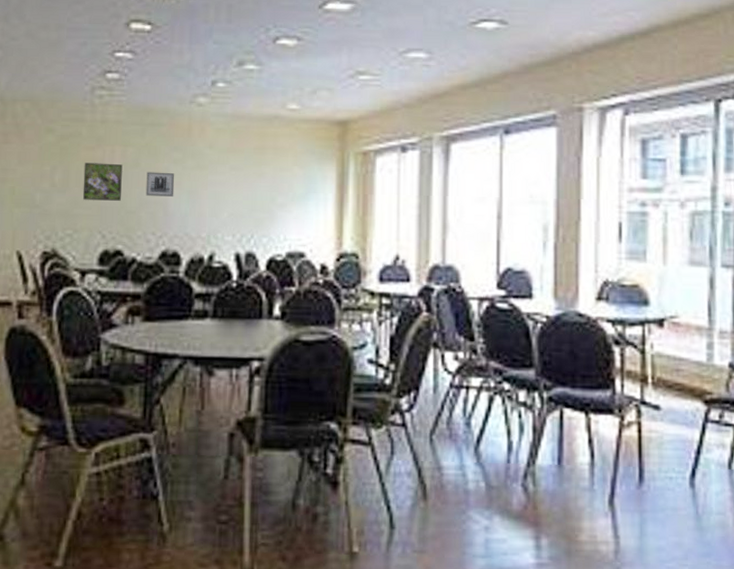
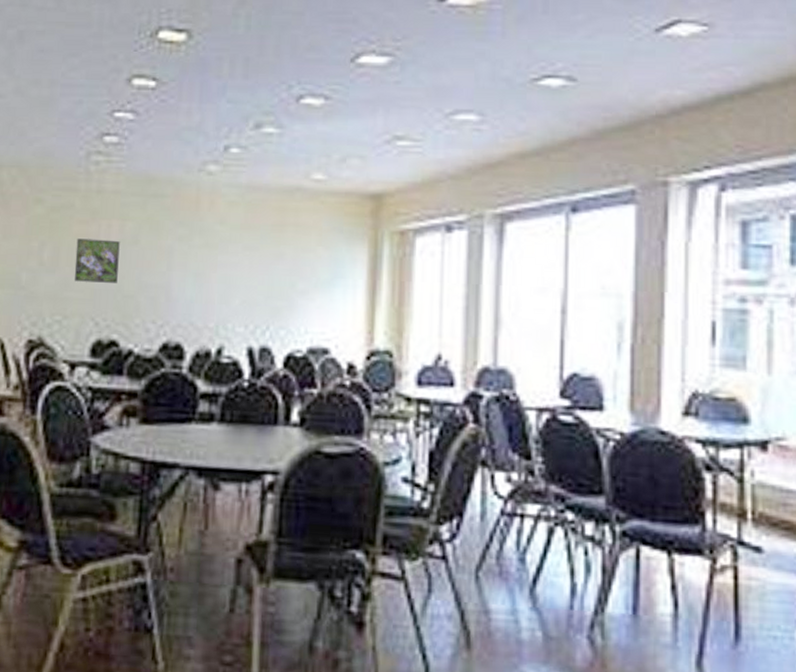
wall art: present [145,172,175,197] -> none [145,250,180,279]

